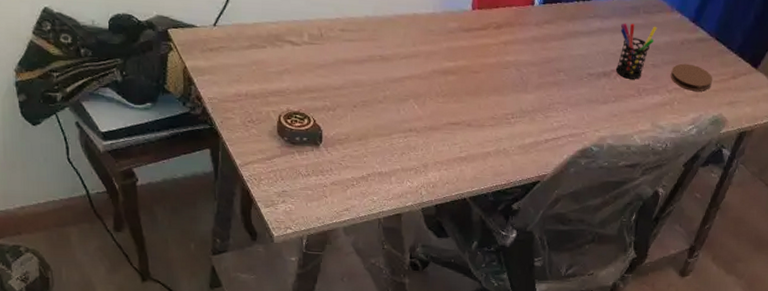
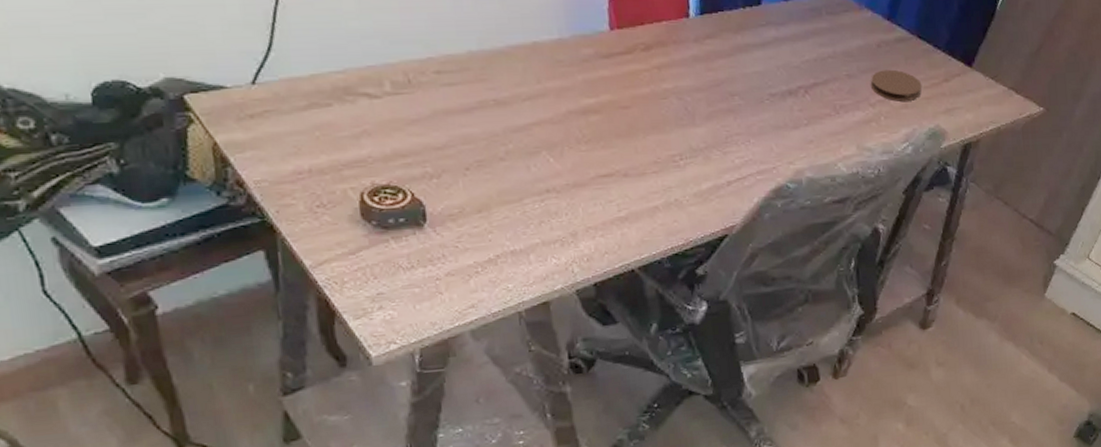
pen holder: present [615,23,658,79] -> none [800,28,846,95]

